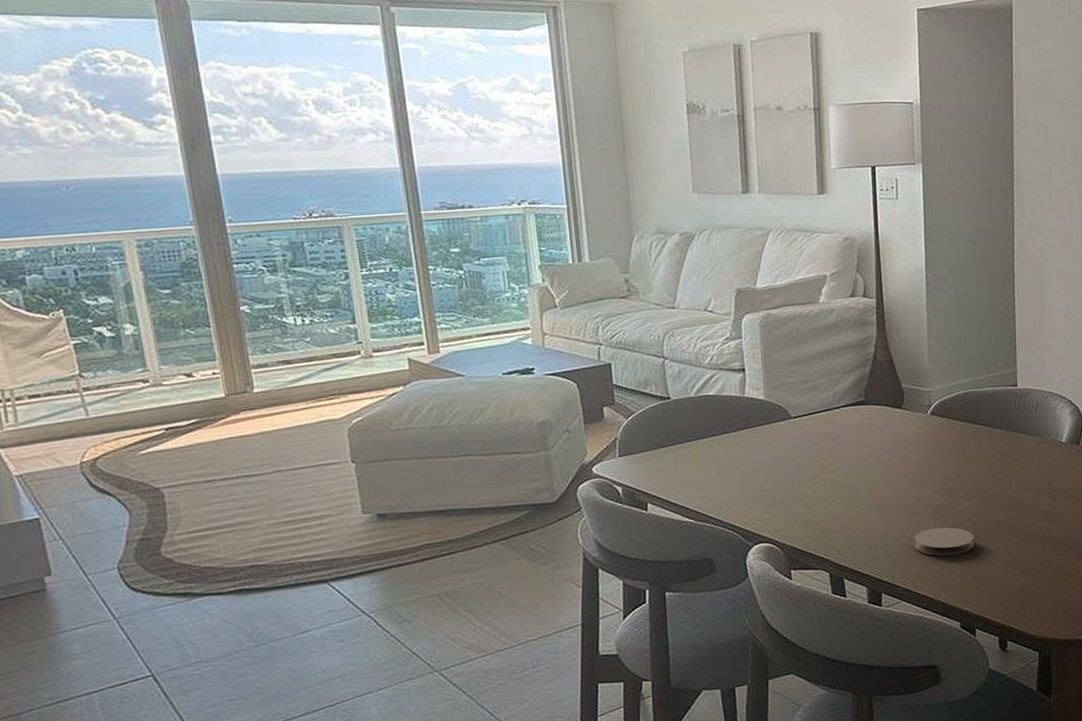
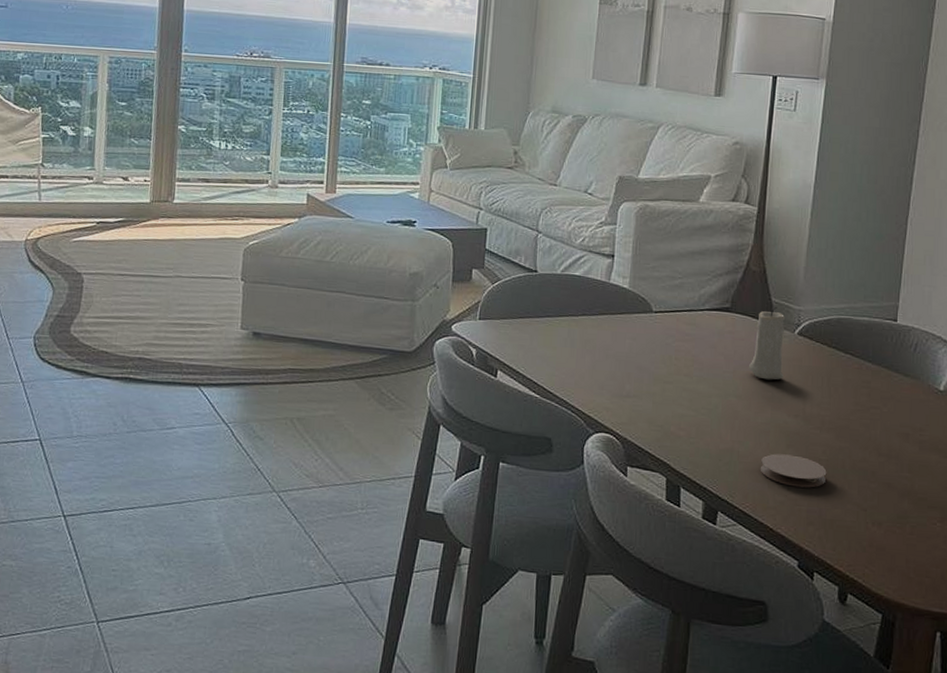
candle: none [889,393,923,463] -> present [748,307,786,380]

